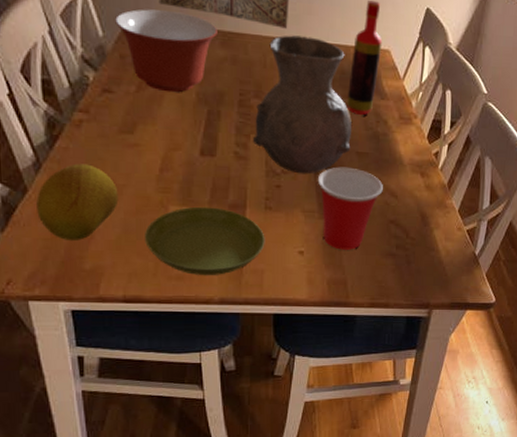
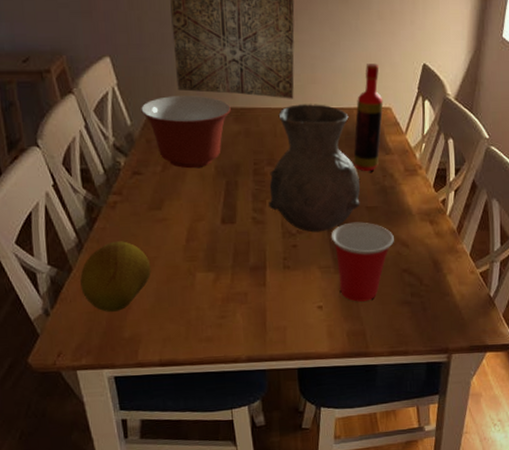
saucer: present [145,206,265,275] -> none [176,271,286,336]

